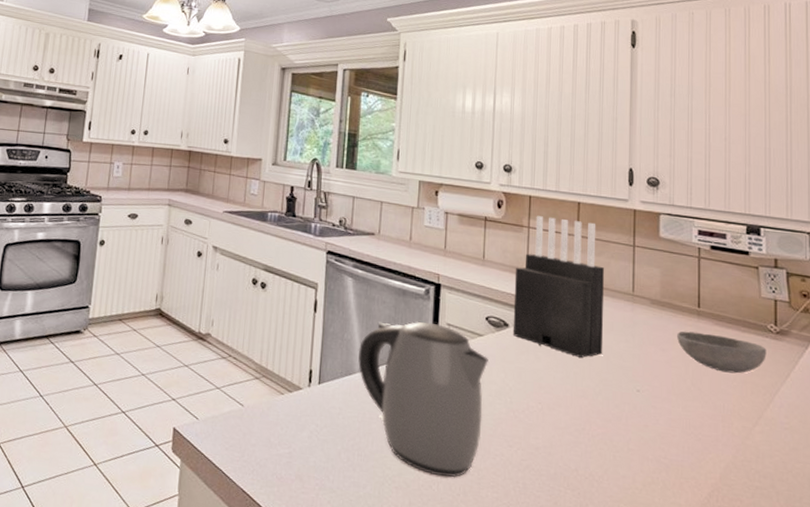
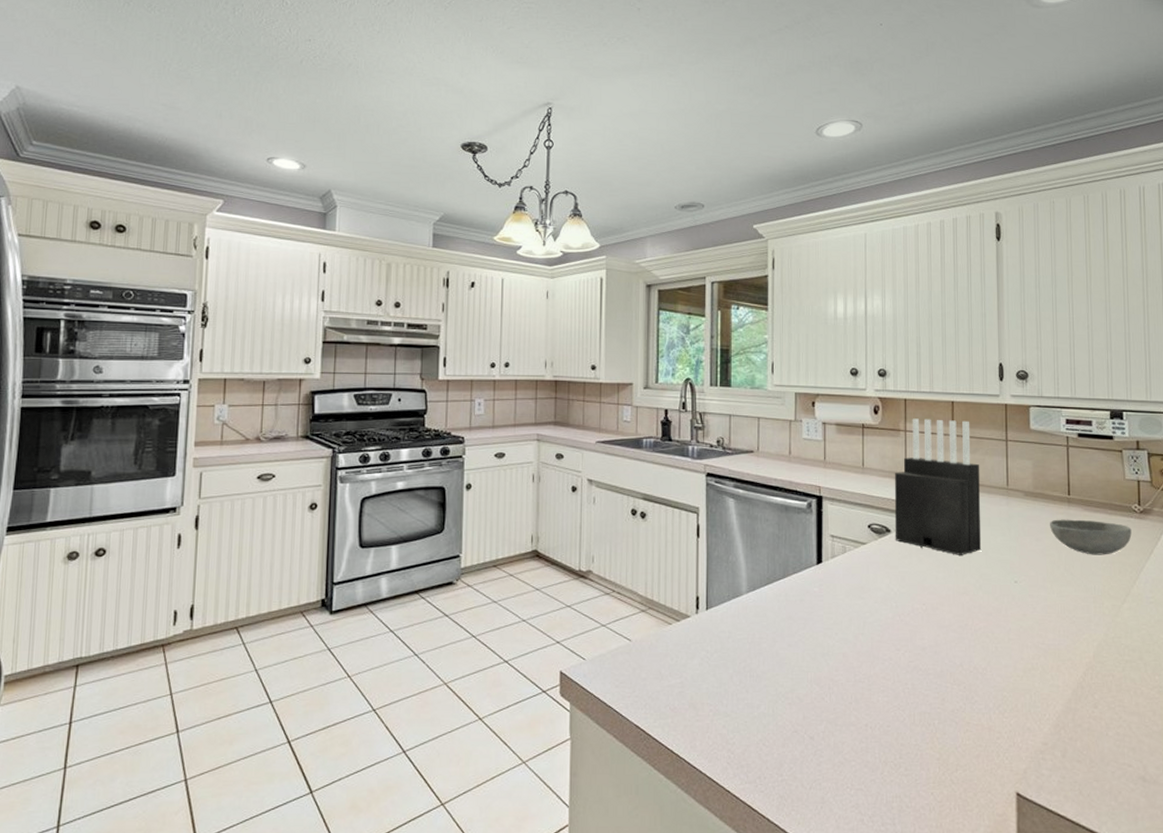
kettle: present [358,322,488,478] -> none [744,536,873,687]

